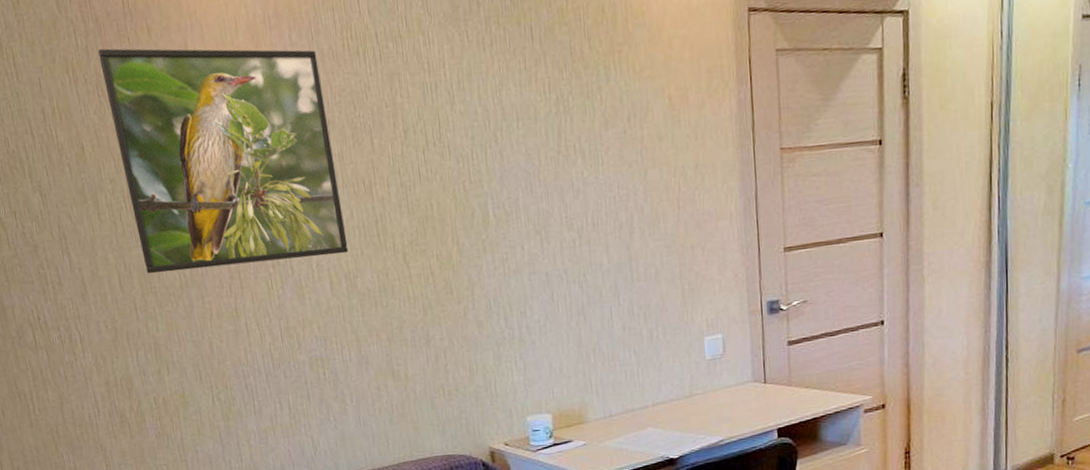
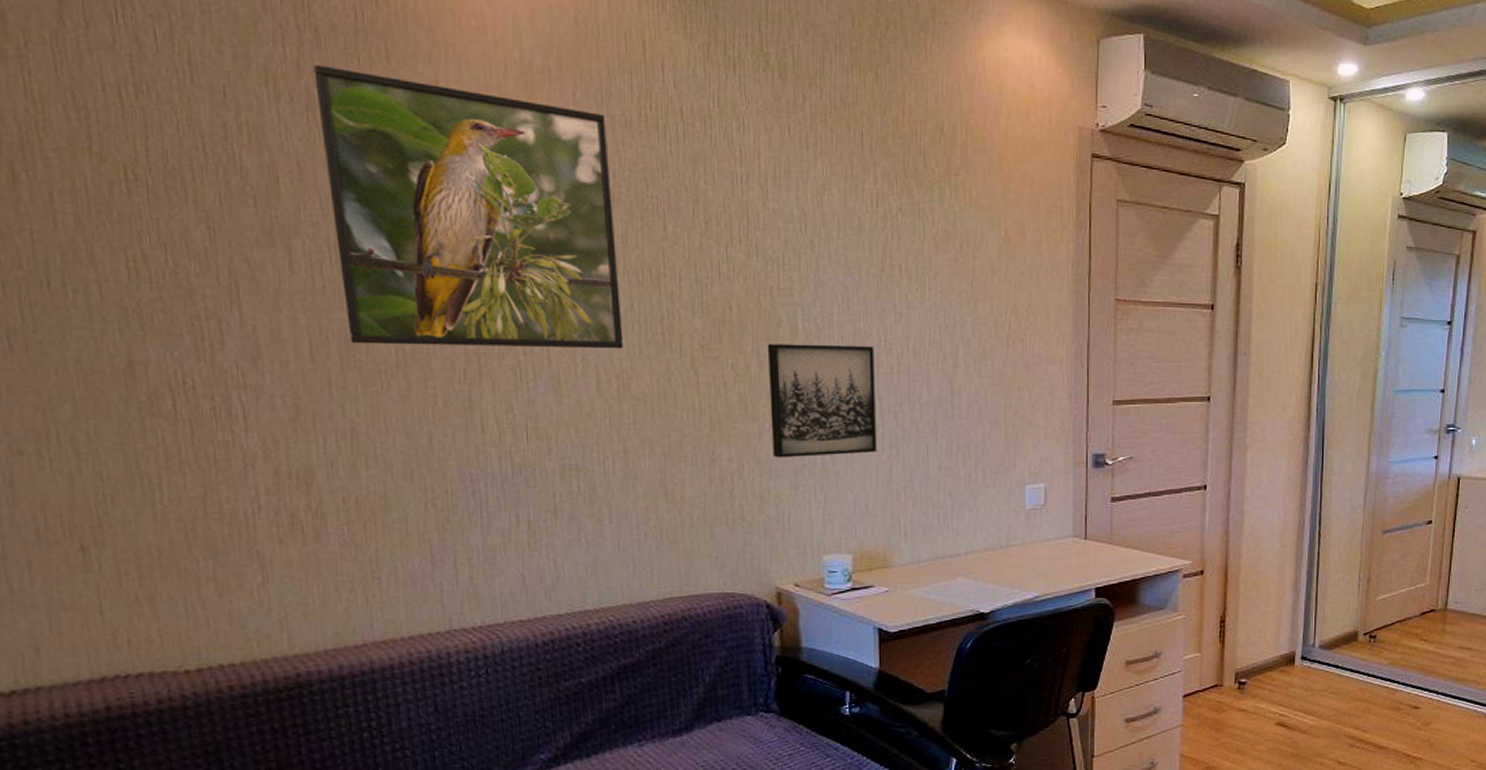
wall art: none [464,224,566,334] -> present [767,344,876,458]

